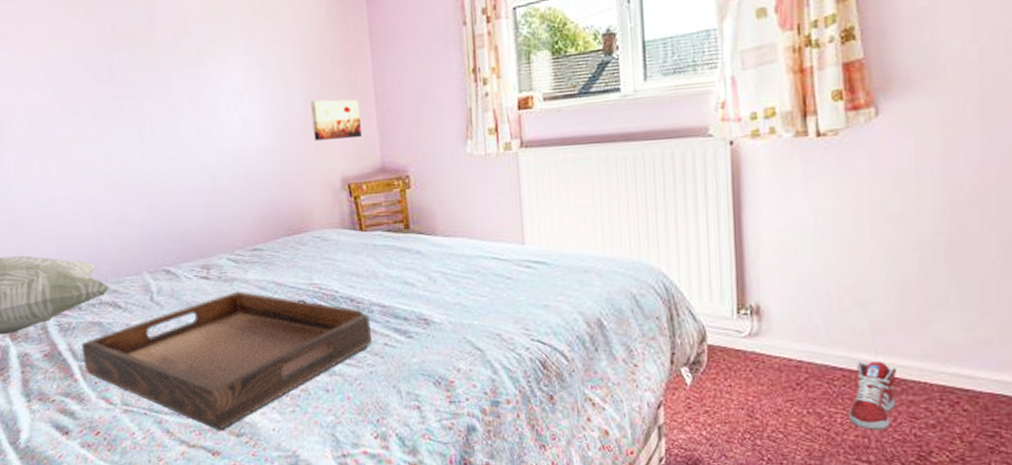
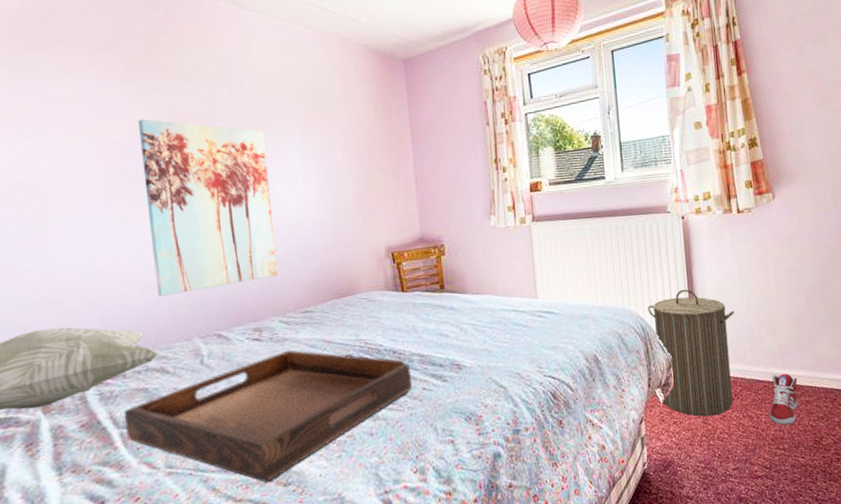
wall art: none [80,33,225,227] -> present [139,118,278,297]
wall art: present [310,99,362,141] -> none [359,182,404,216]
laundry hamper: none [674,239,804,409] -> present [648,289,735,417]

